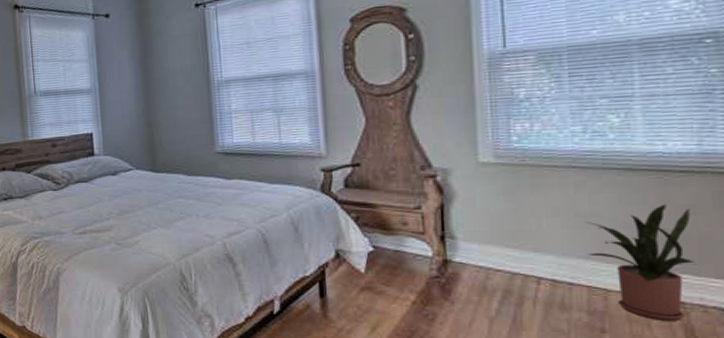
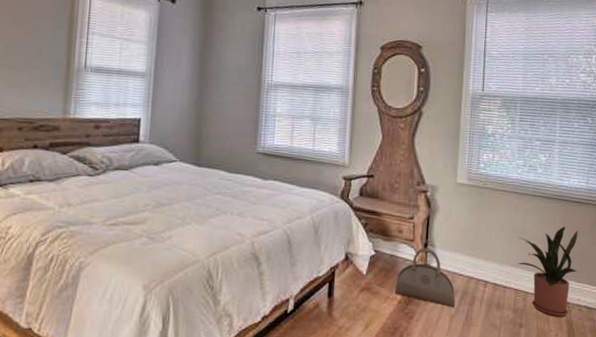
handbag: none [405,241,495,308] -> present [394,248,455,307]

